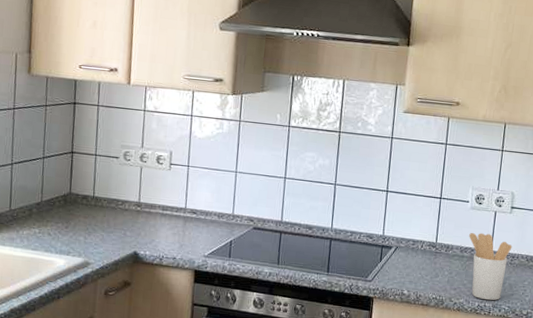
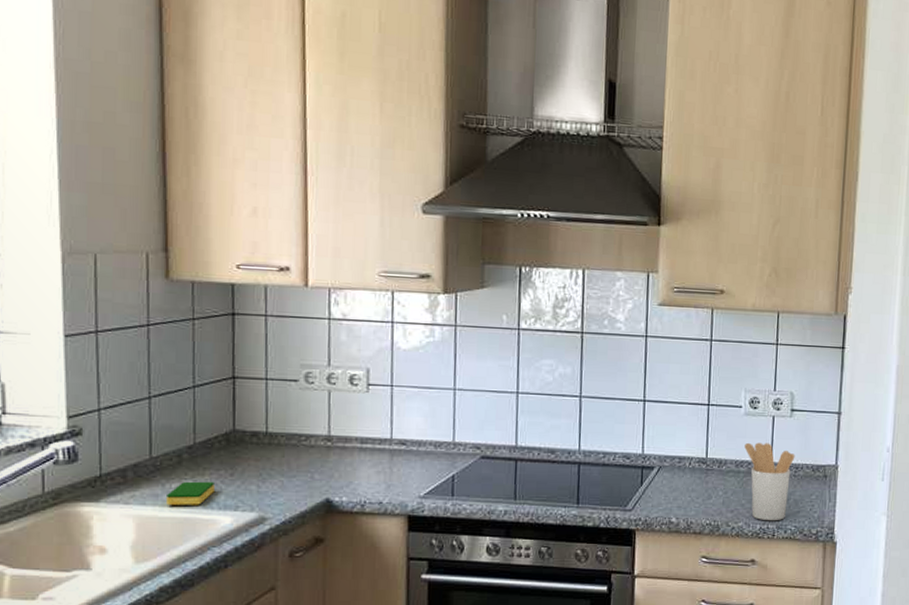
dish sponge: none [19,230,54,249] -> present [166,481,214,505]

